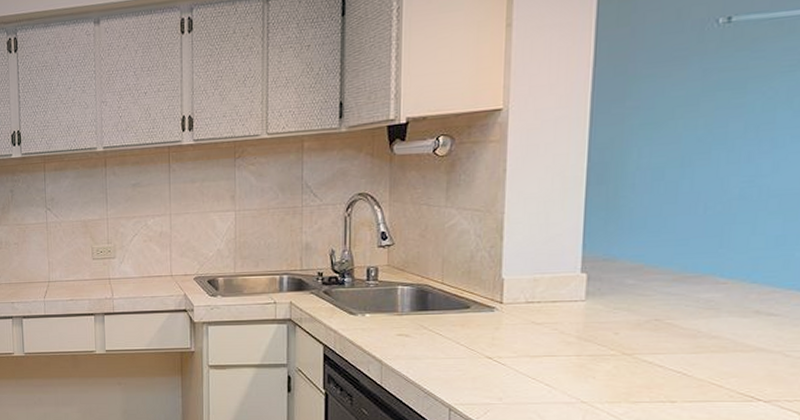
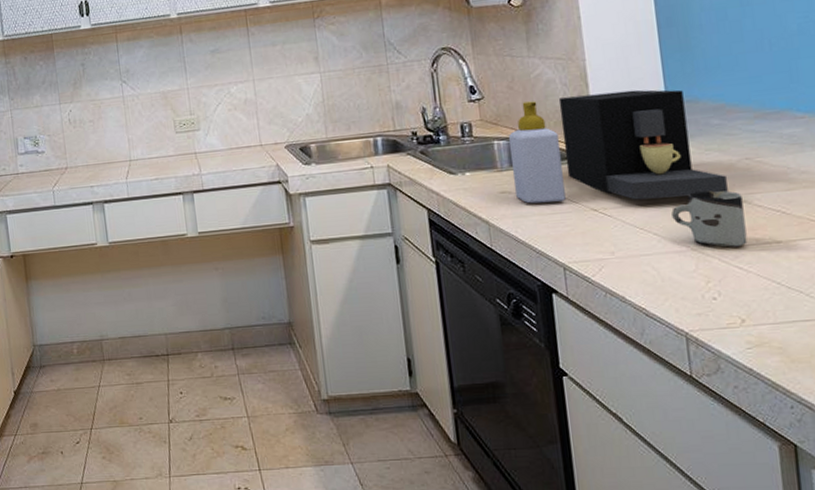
soap bottle: none [411,250,464,347] -> present [509,101,566,204]
coffee maker: none [467,245,631,352] -> present [560,89,728,200]
cup: none [567,348,644,403] -> present [671,190,748,247]

